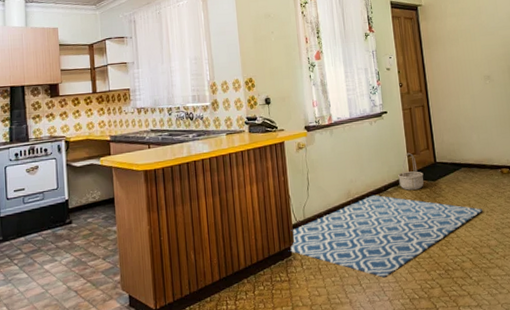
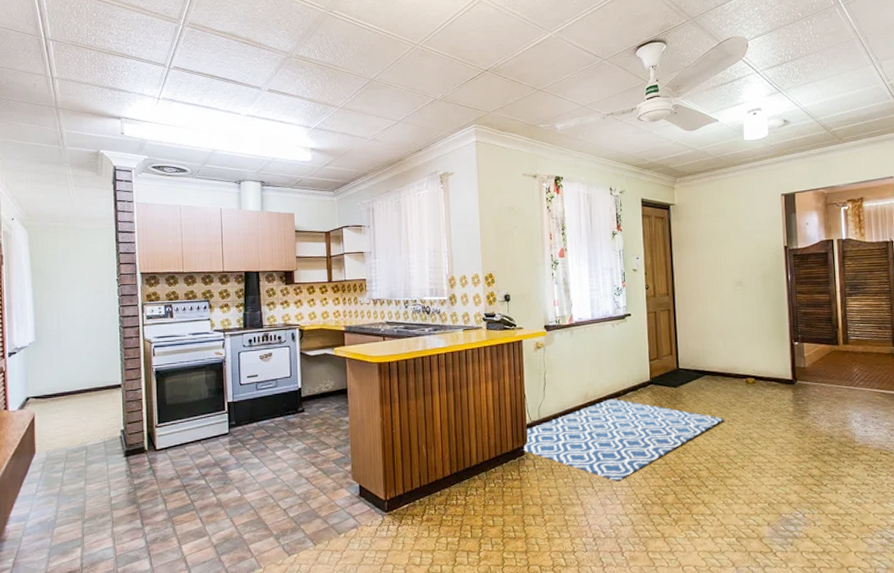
basket: present [398,152,424,190] -> none [638,357,665,396]

